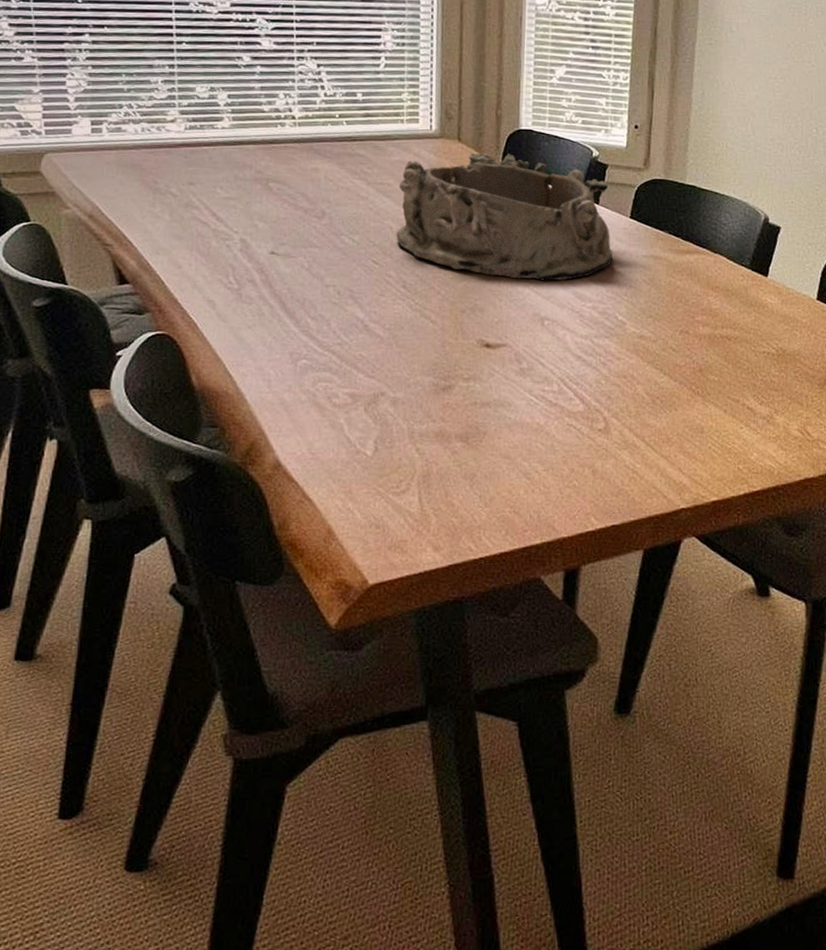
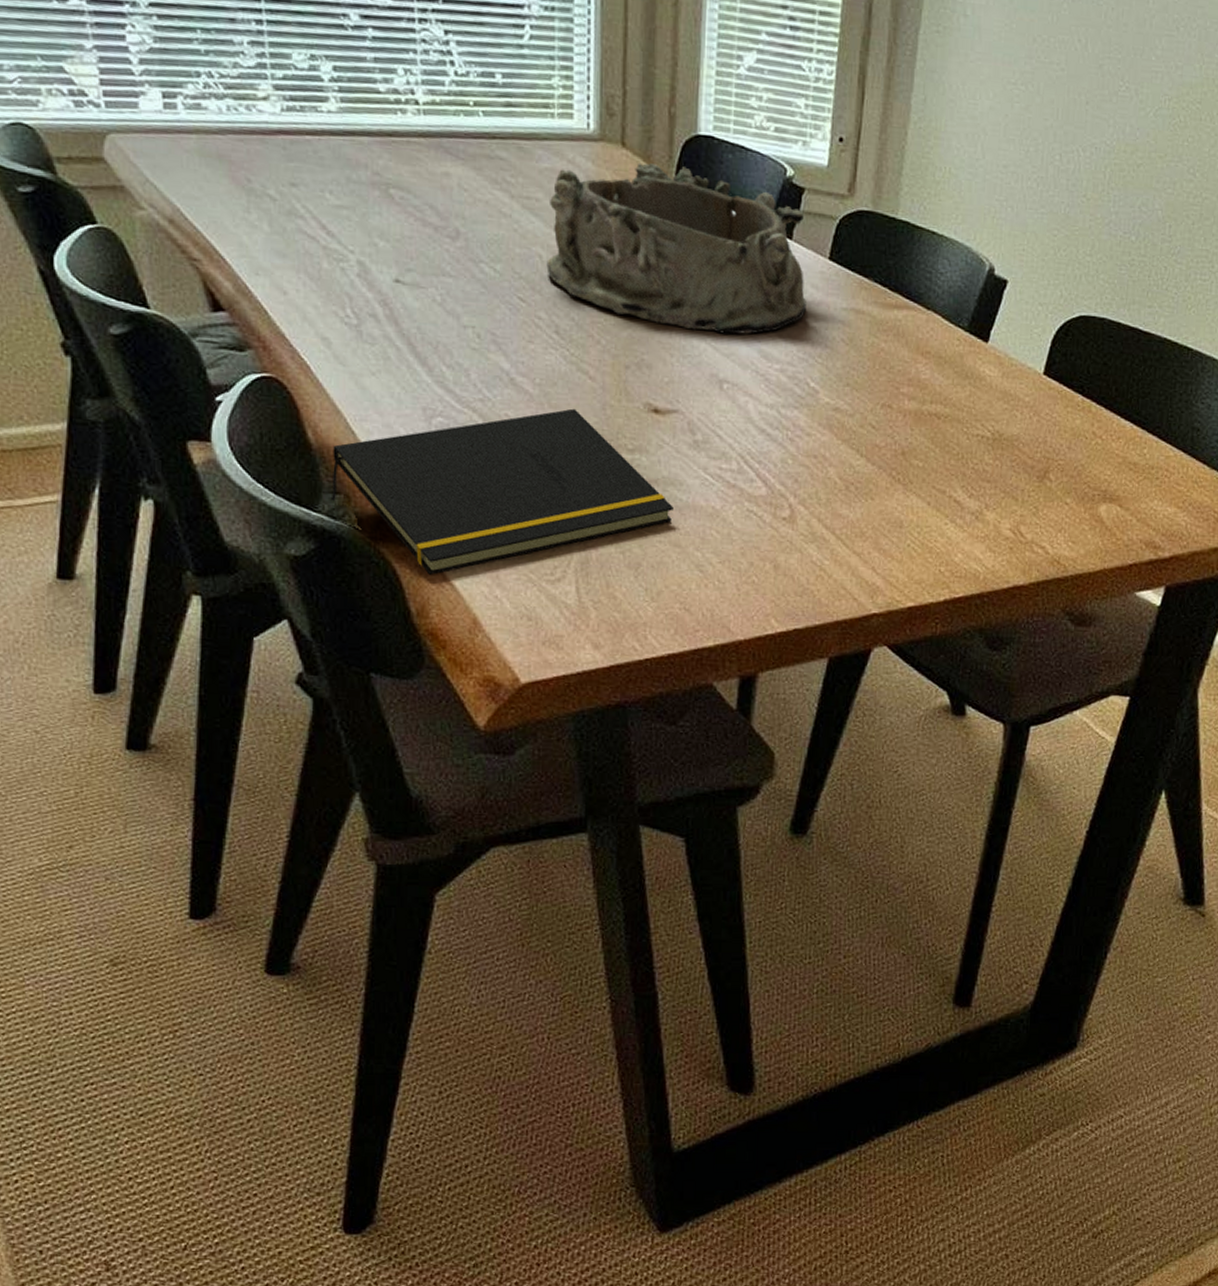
notepad: none [208,347,504,493] -> present [330,408,675,575]

